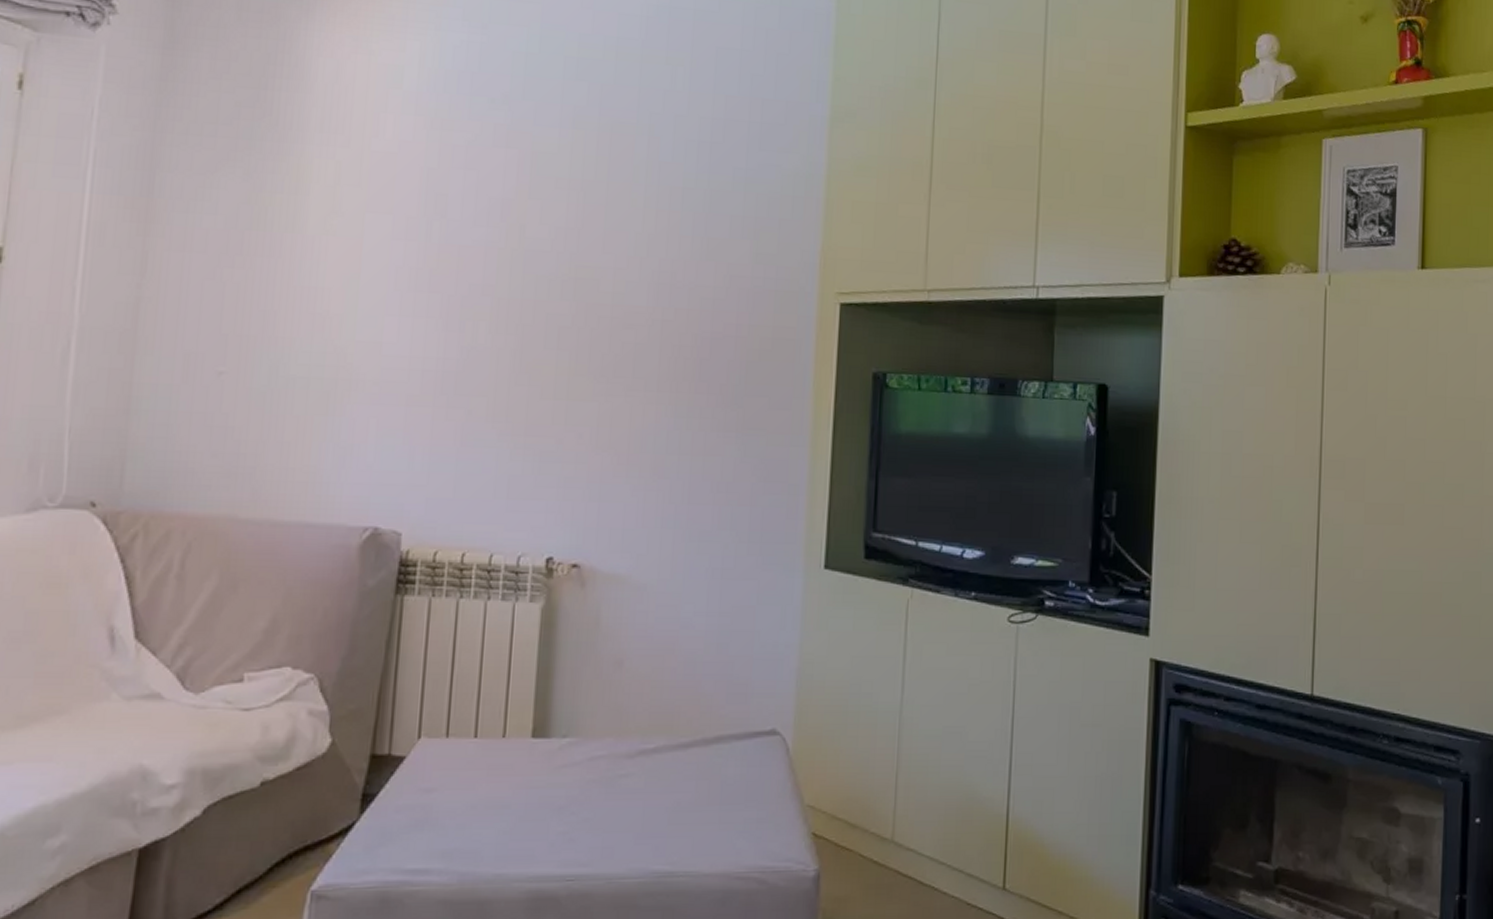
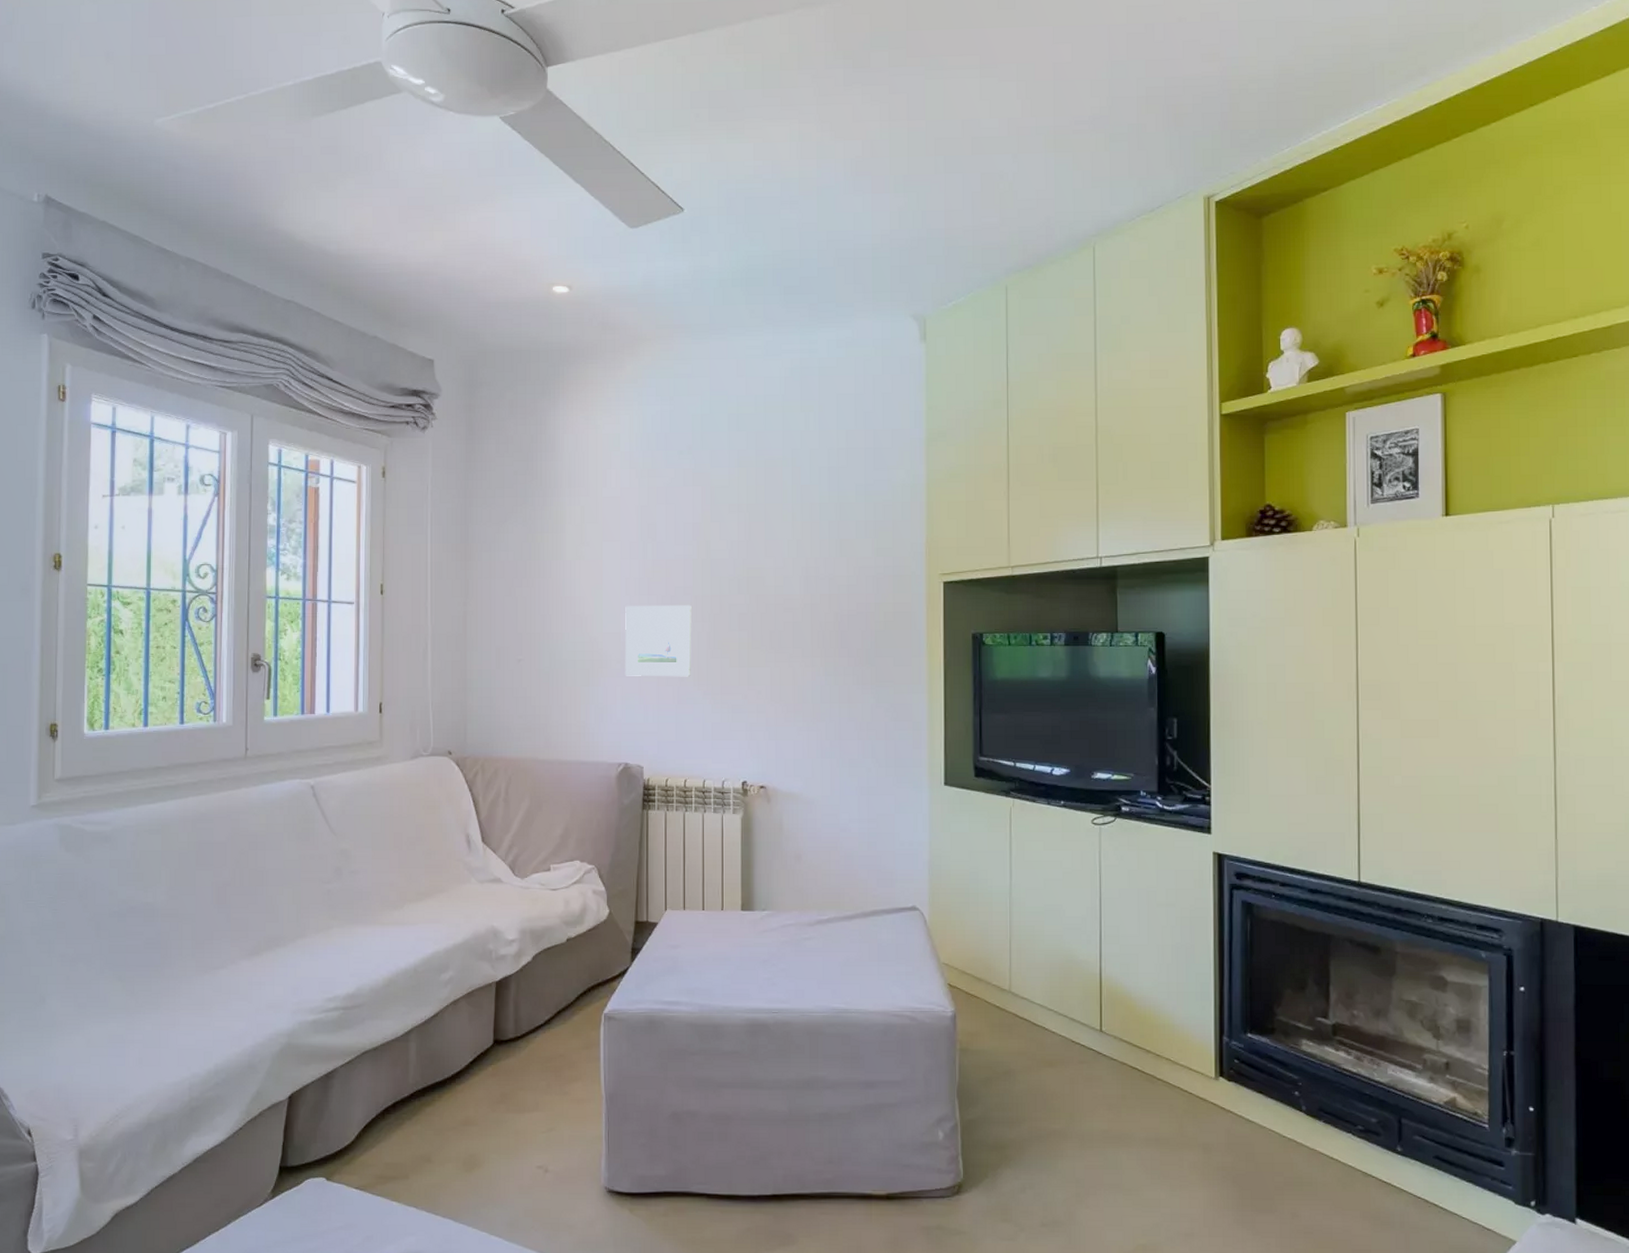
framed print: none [385,305,492,410] -> present [625,605,692,677]

